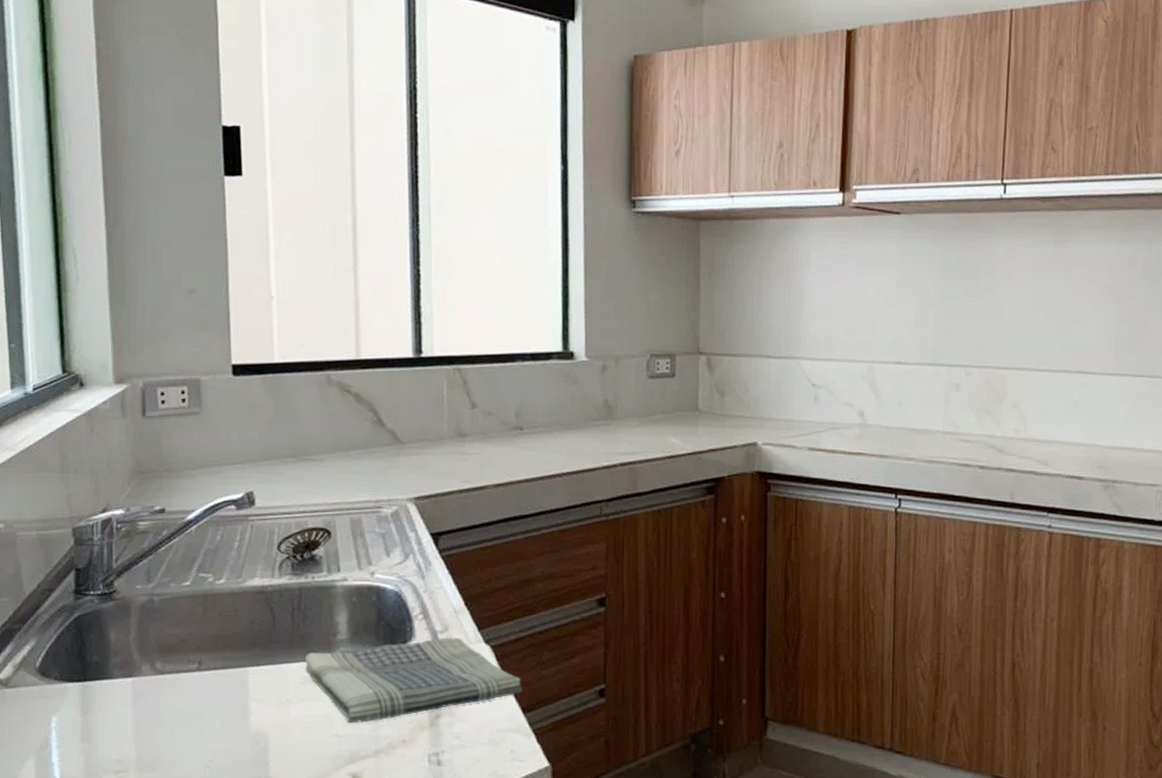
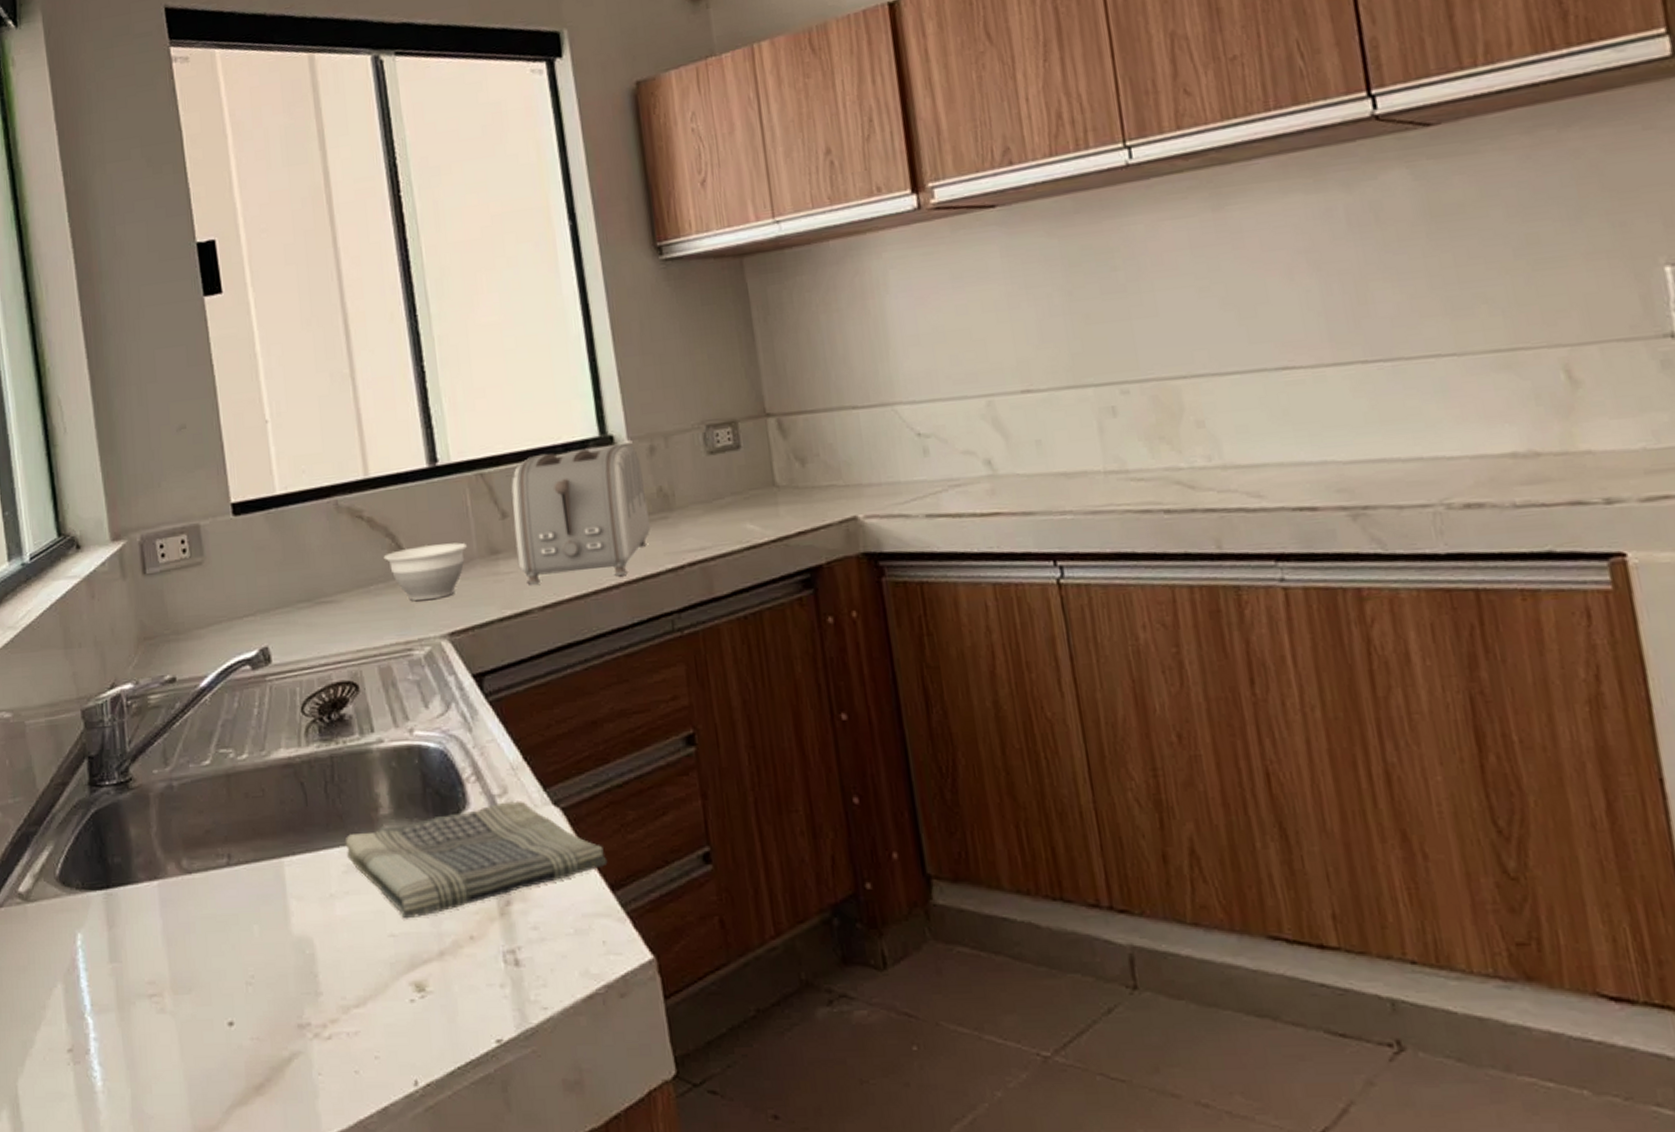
bowl: none [365,422,440,468] -> present [383,542,468,601]
toaster: none [480,359,594,466] -> present [511,444,650,585]

